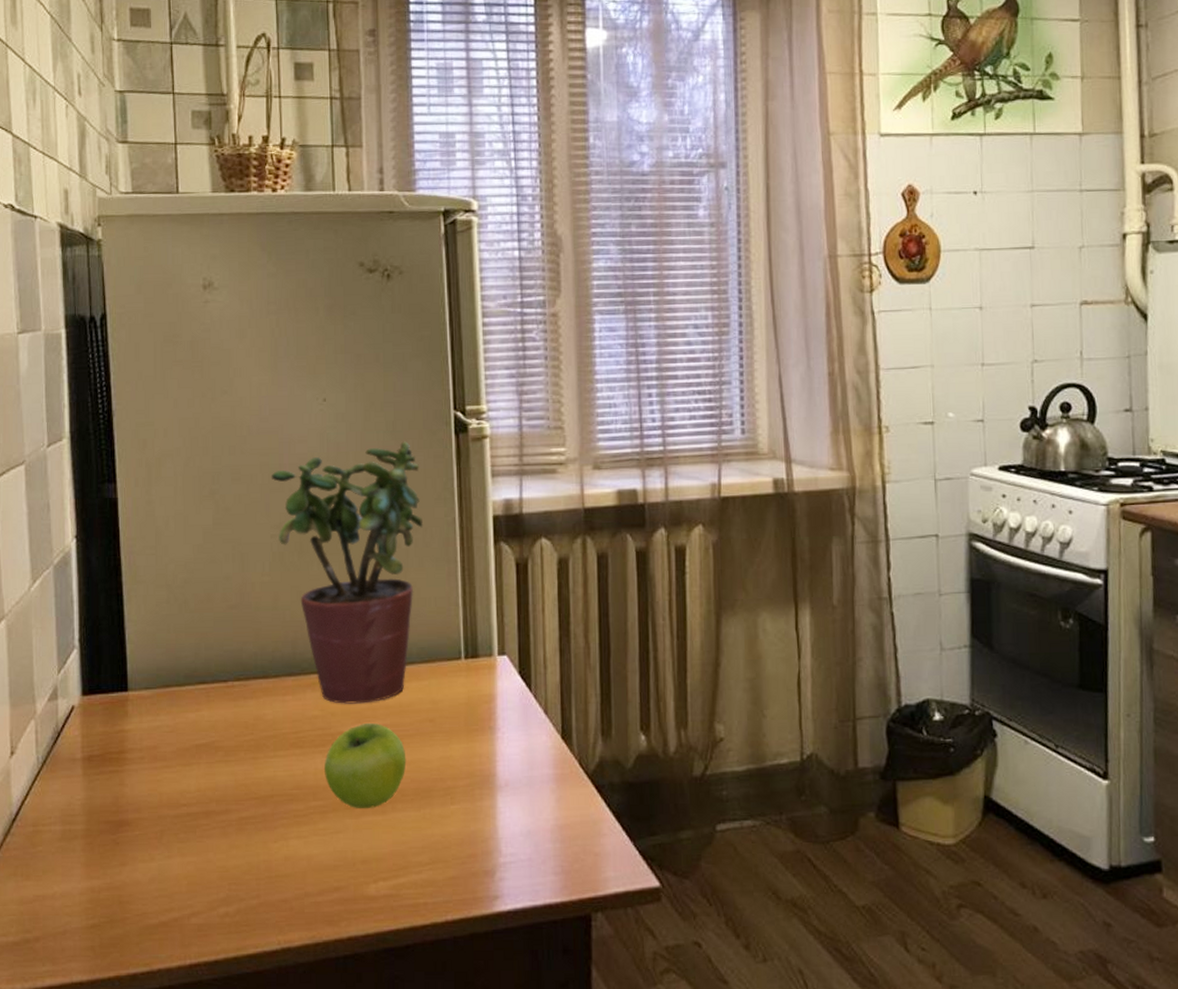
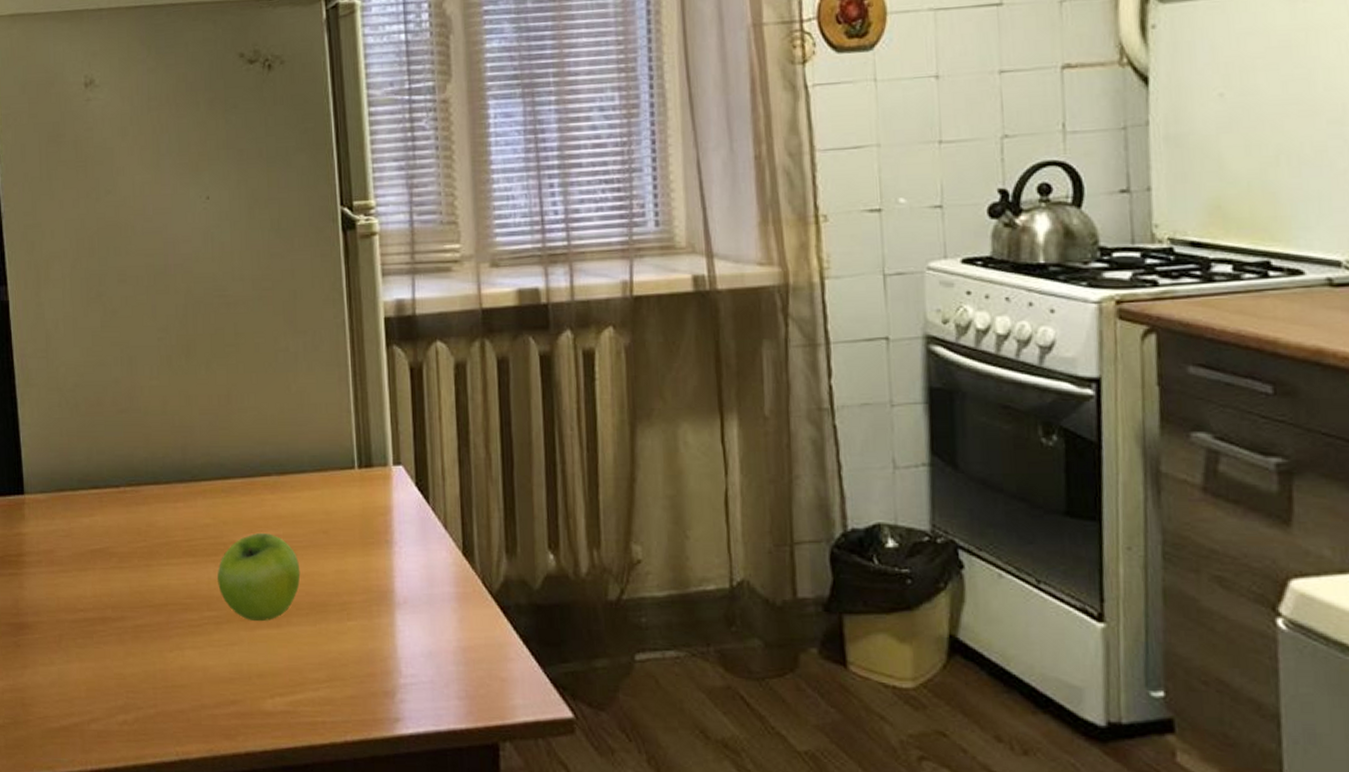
potted plant: present [271,441,424,704] -> none [156,239,312,513]

